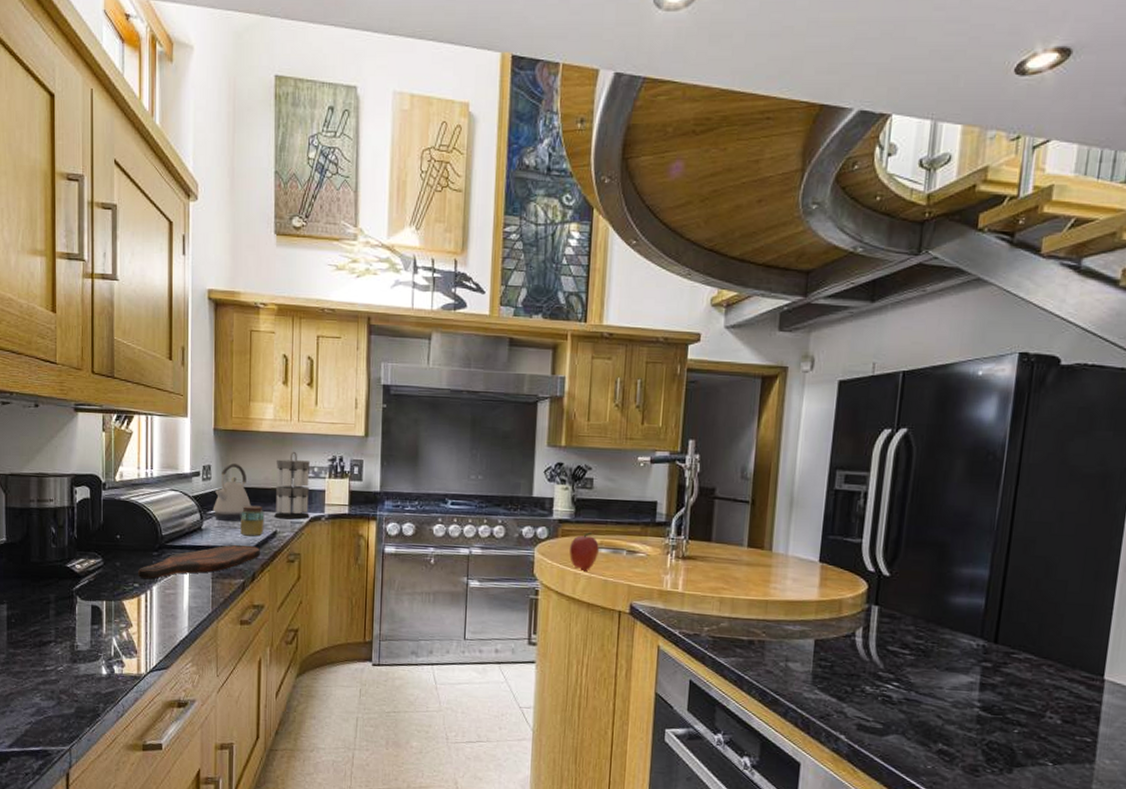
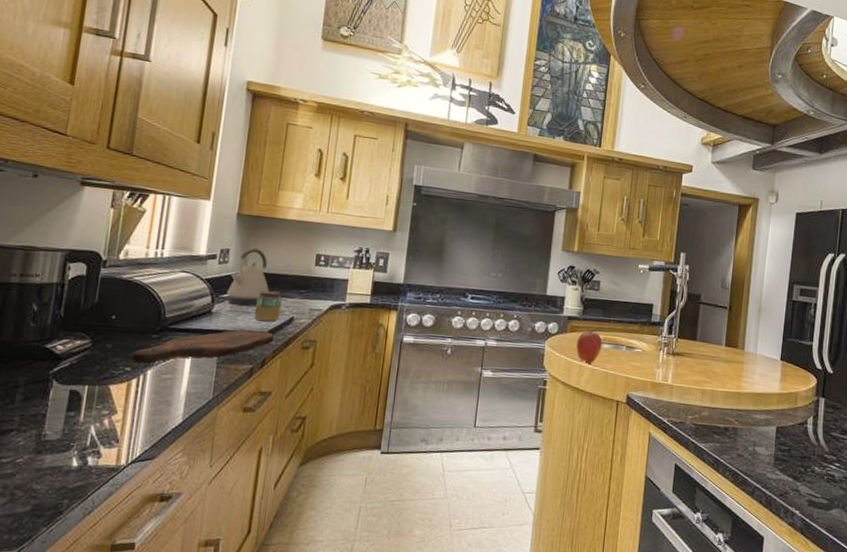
spice rack: present [274,451,310,520] -> none [293,240,335,307]

